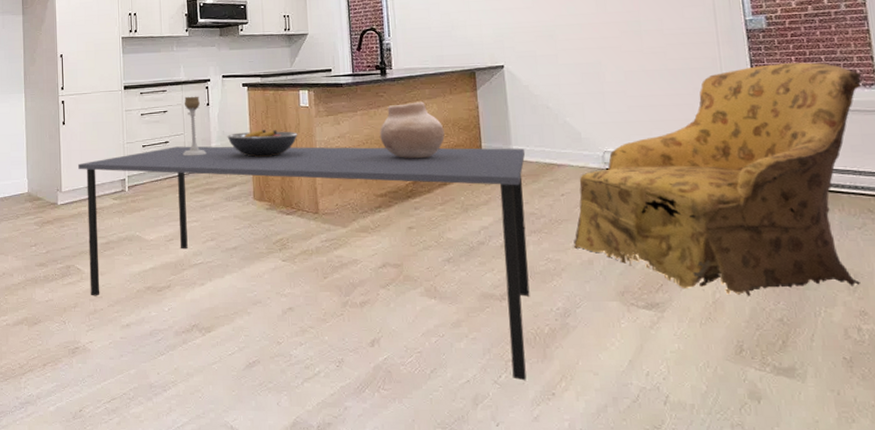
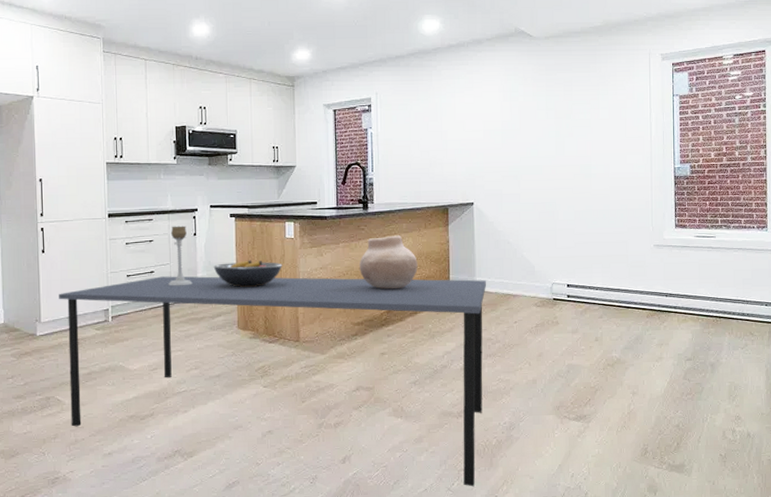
armchair: present [574,62,862,296] -> none [522,206,757,407]

